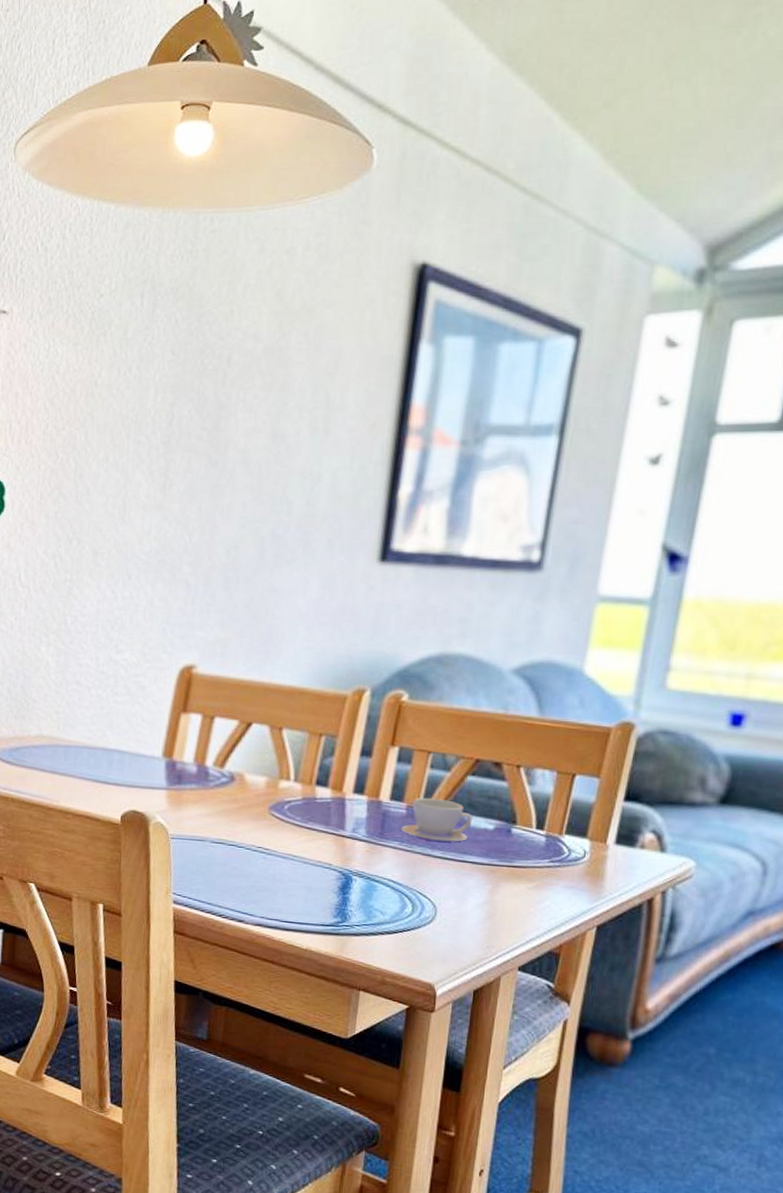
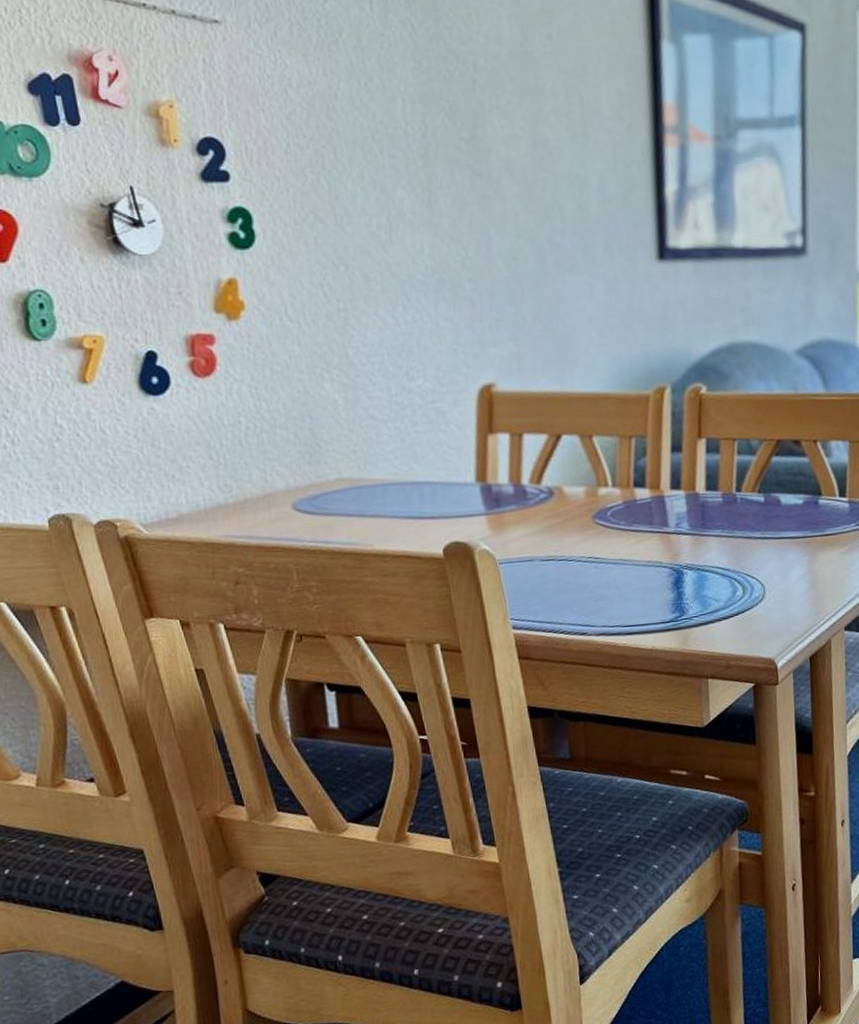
teacup: present [401,797,473,843] -> none [720,482,783,525]

